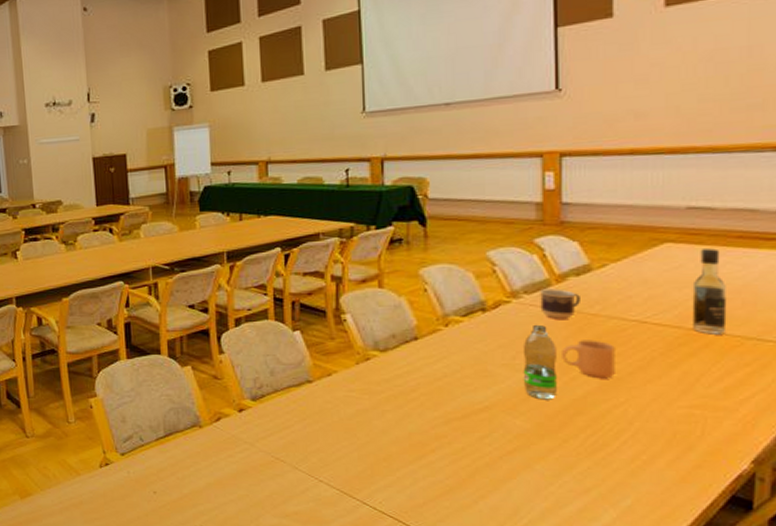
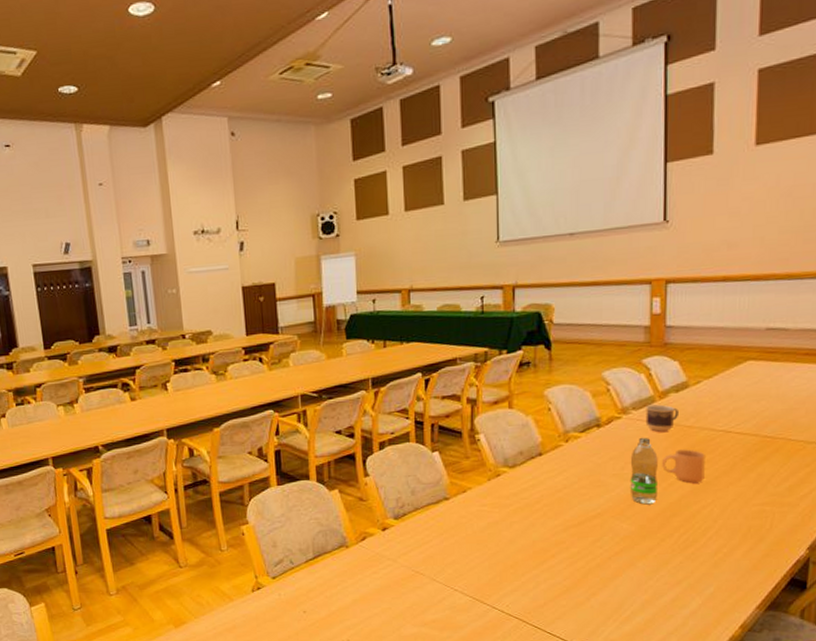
bottle: present [691,248,727,335] -> none [766,365,795,441]

